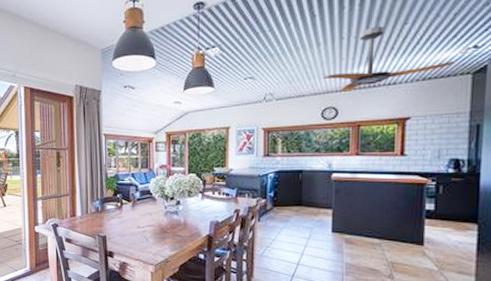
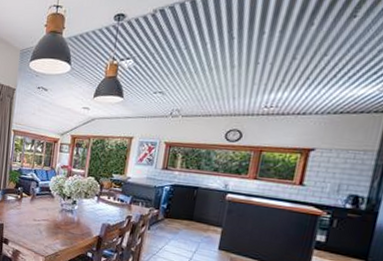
ceiling fan: present [321,26,455,92] -> none [230,55,371,117]

